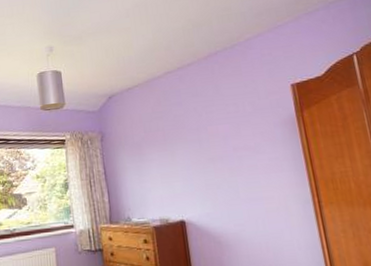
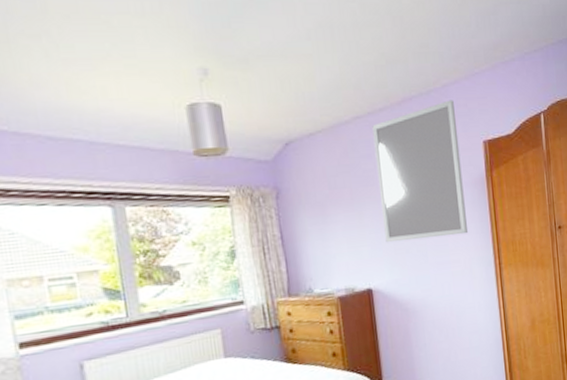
home mirror: none [181,50,281,179] -> present [372,100,469,243]

